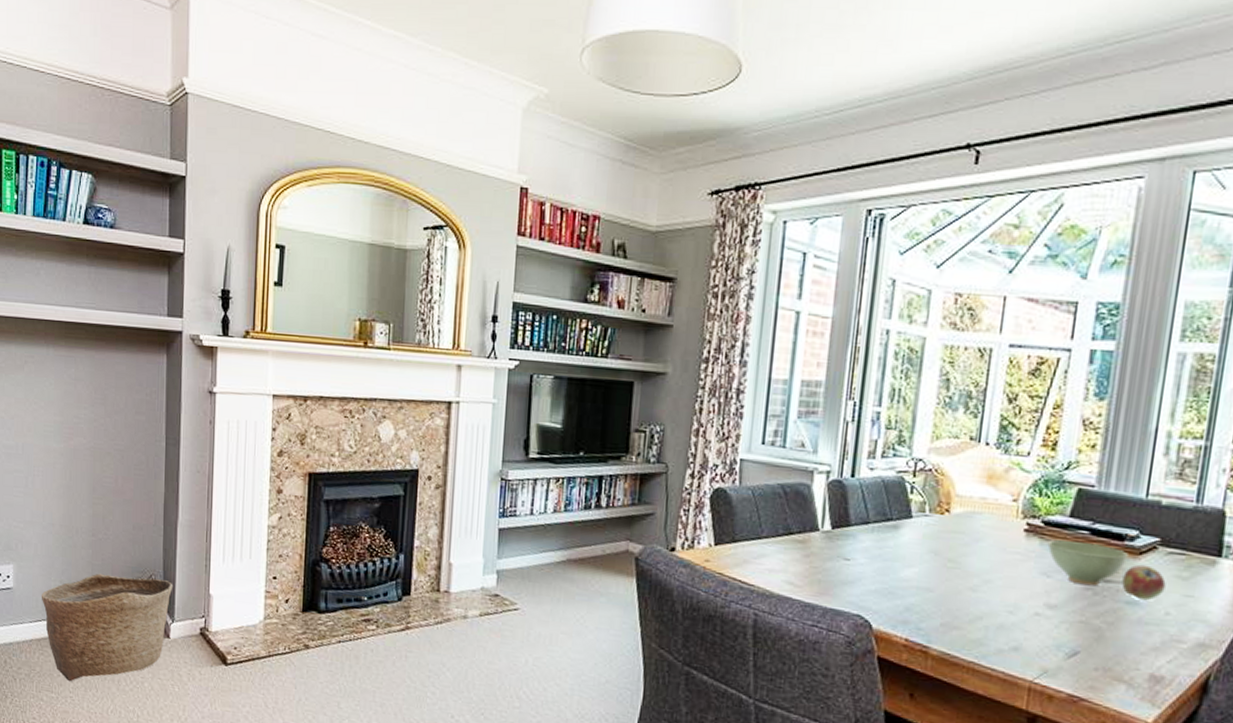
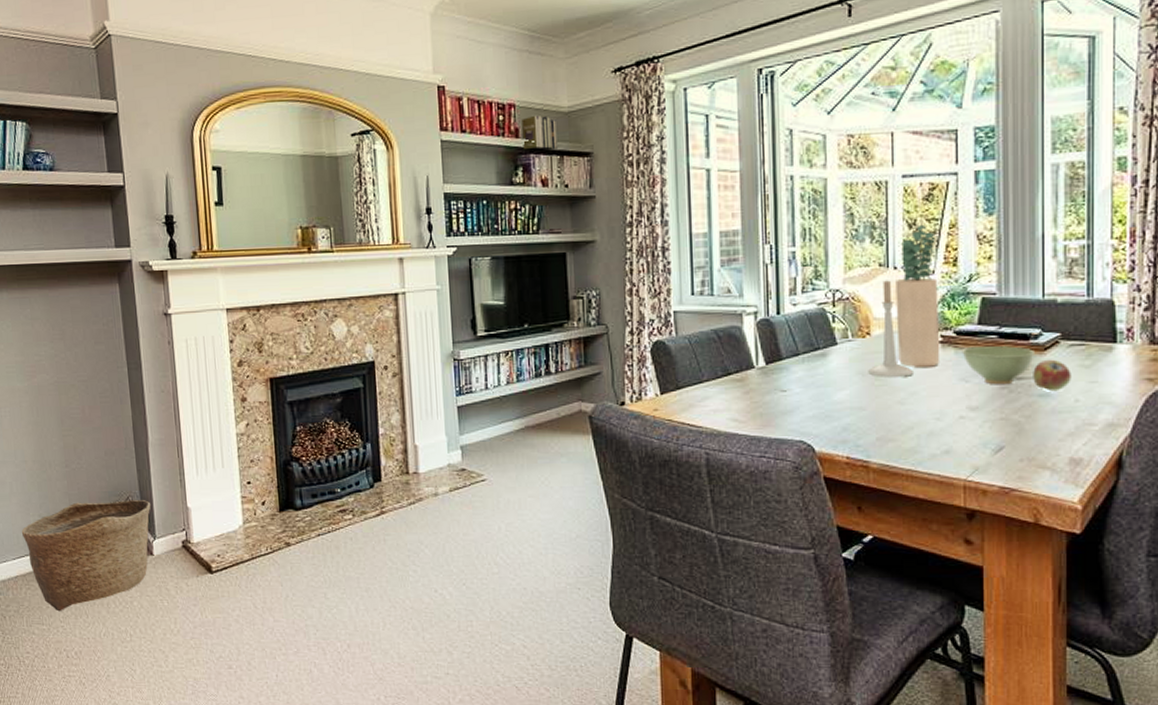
books: none [603,230,642,272] -> present [522,115,557,153]
candlestick: none [941,455,991,563] -> present [868,280,913,377]
vase: none [976,393,1037,556] -> present [895,218,941,367]

